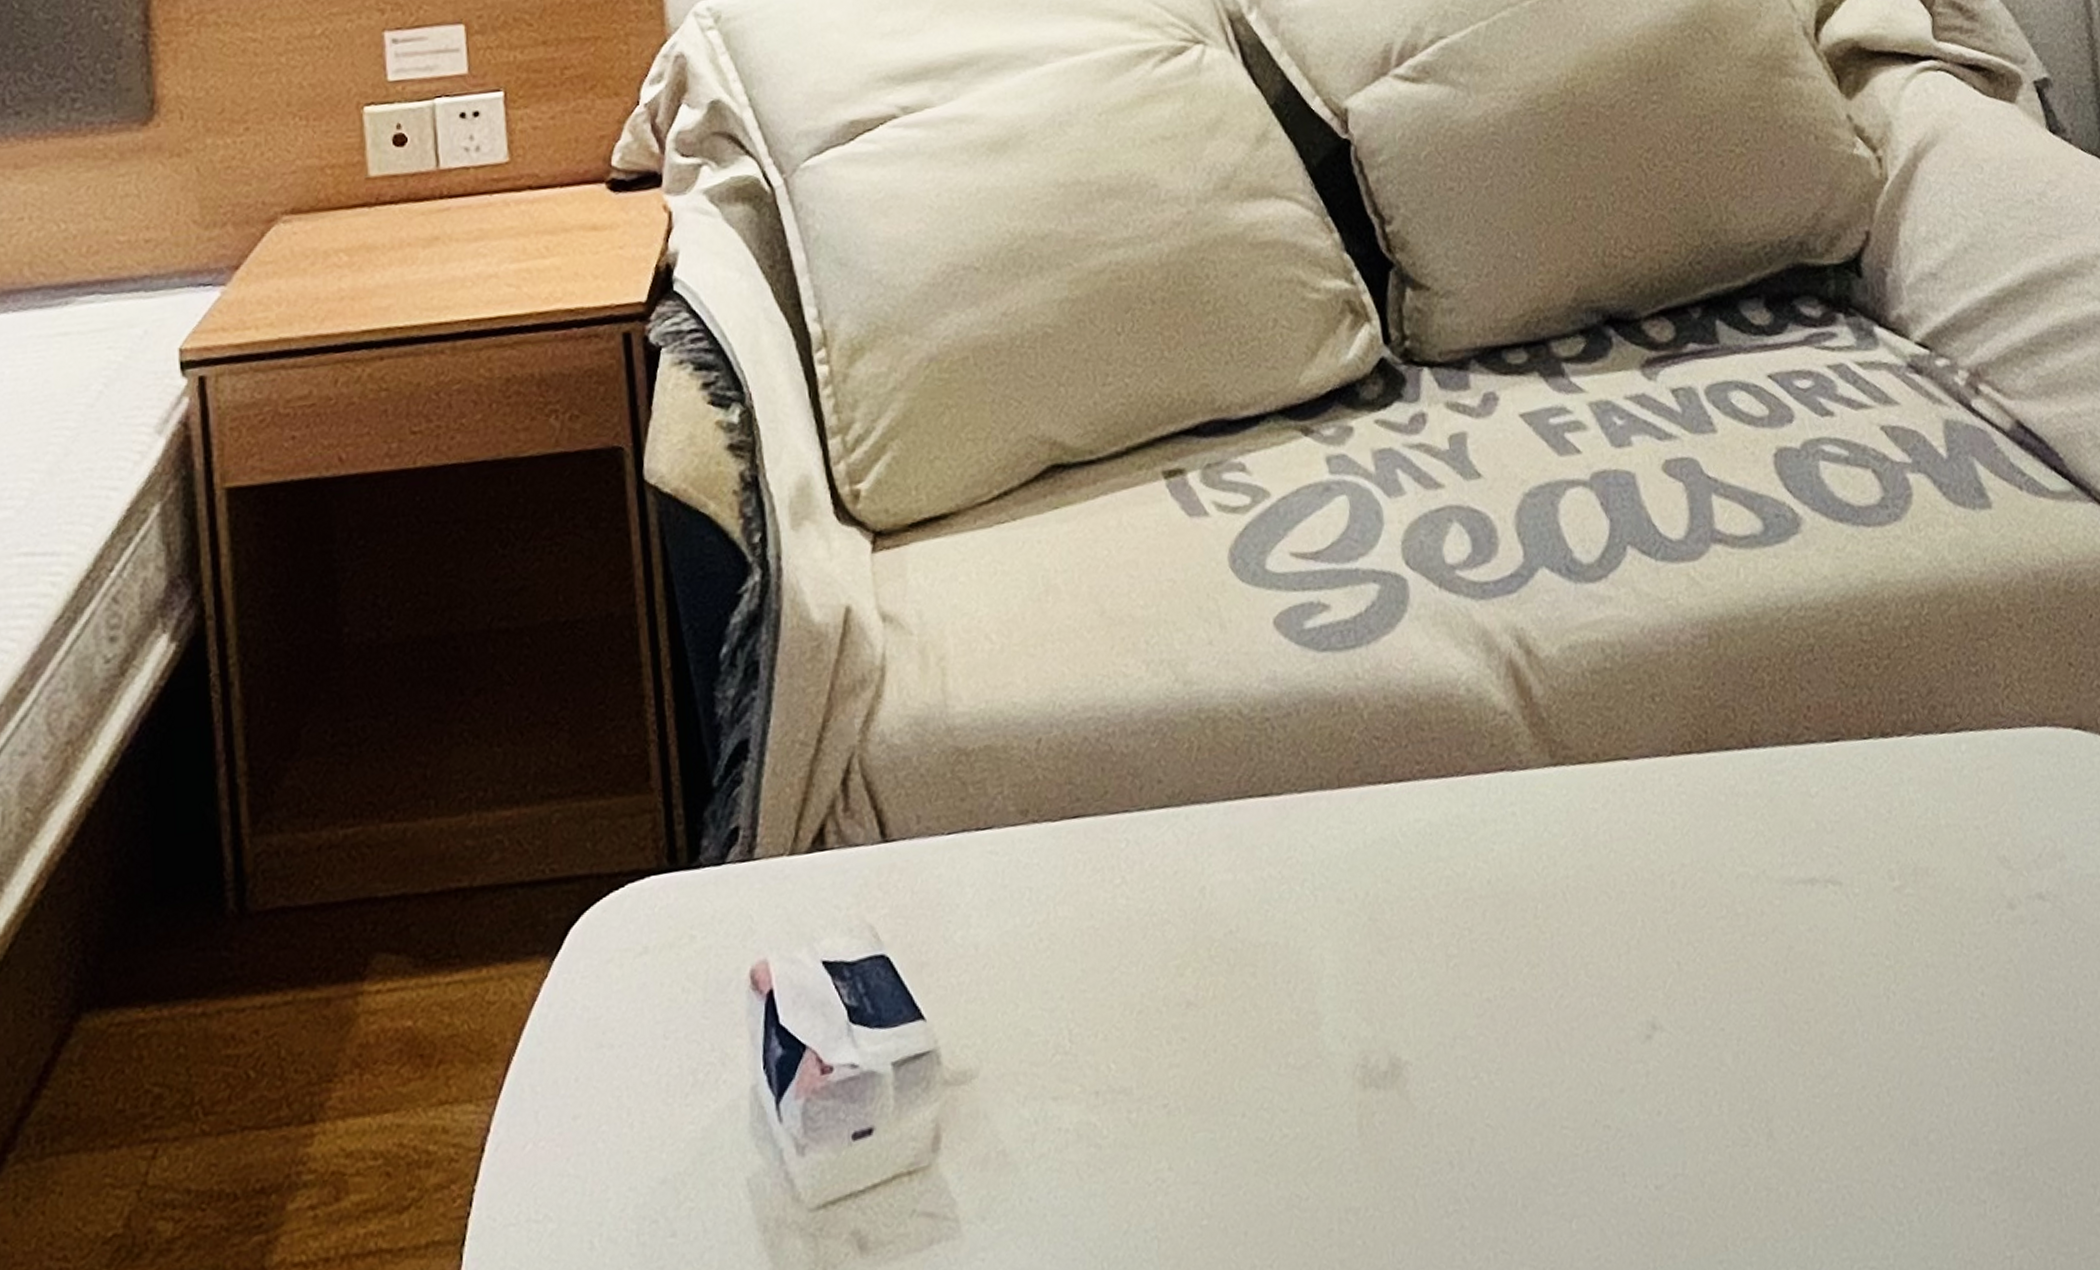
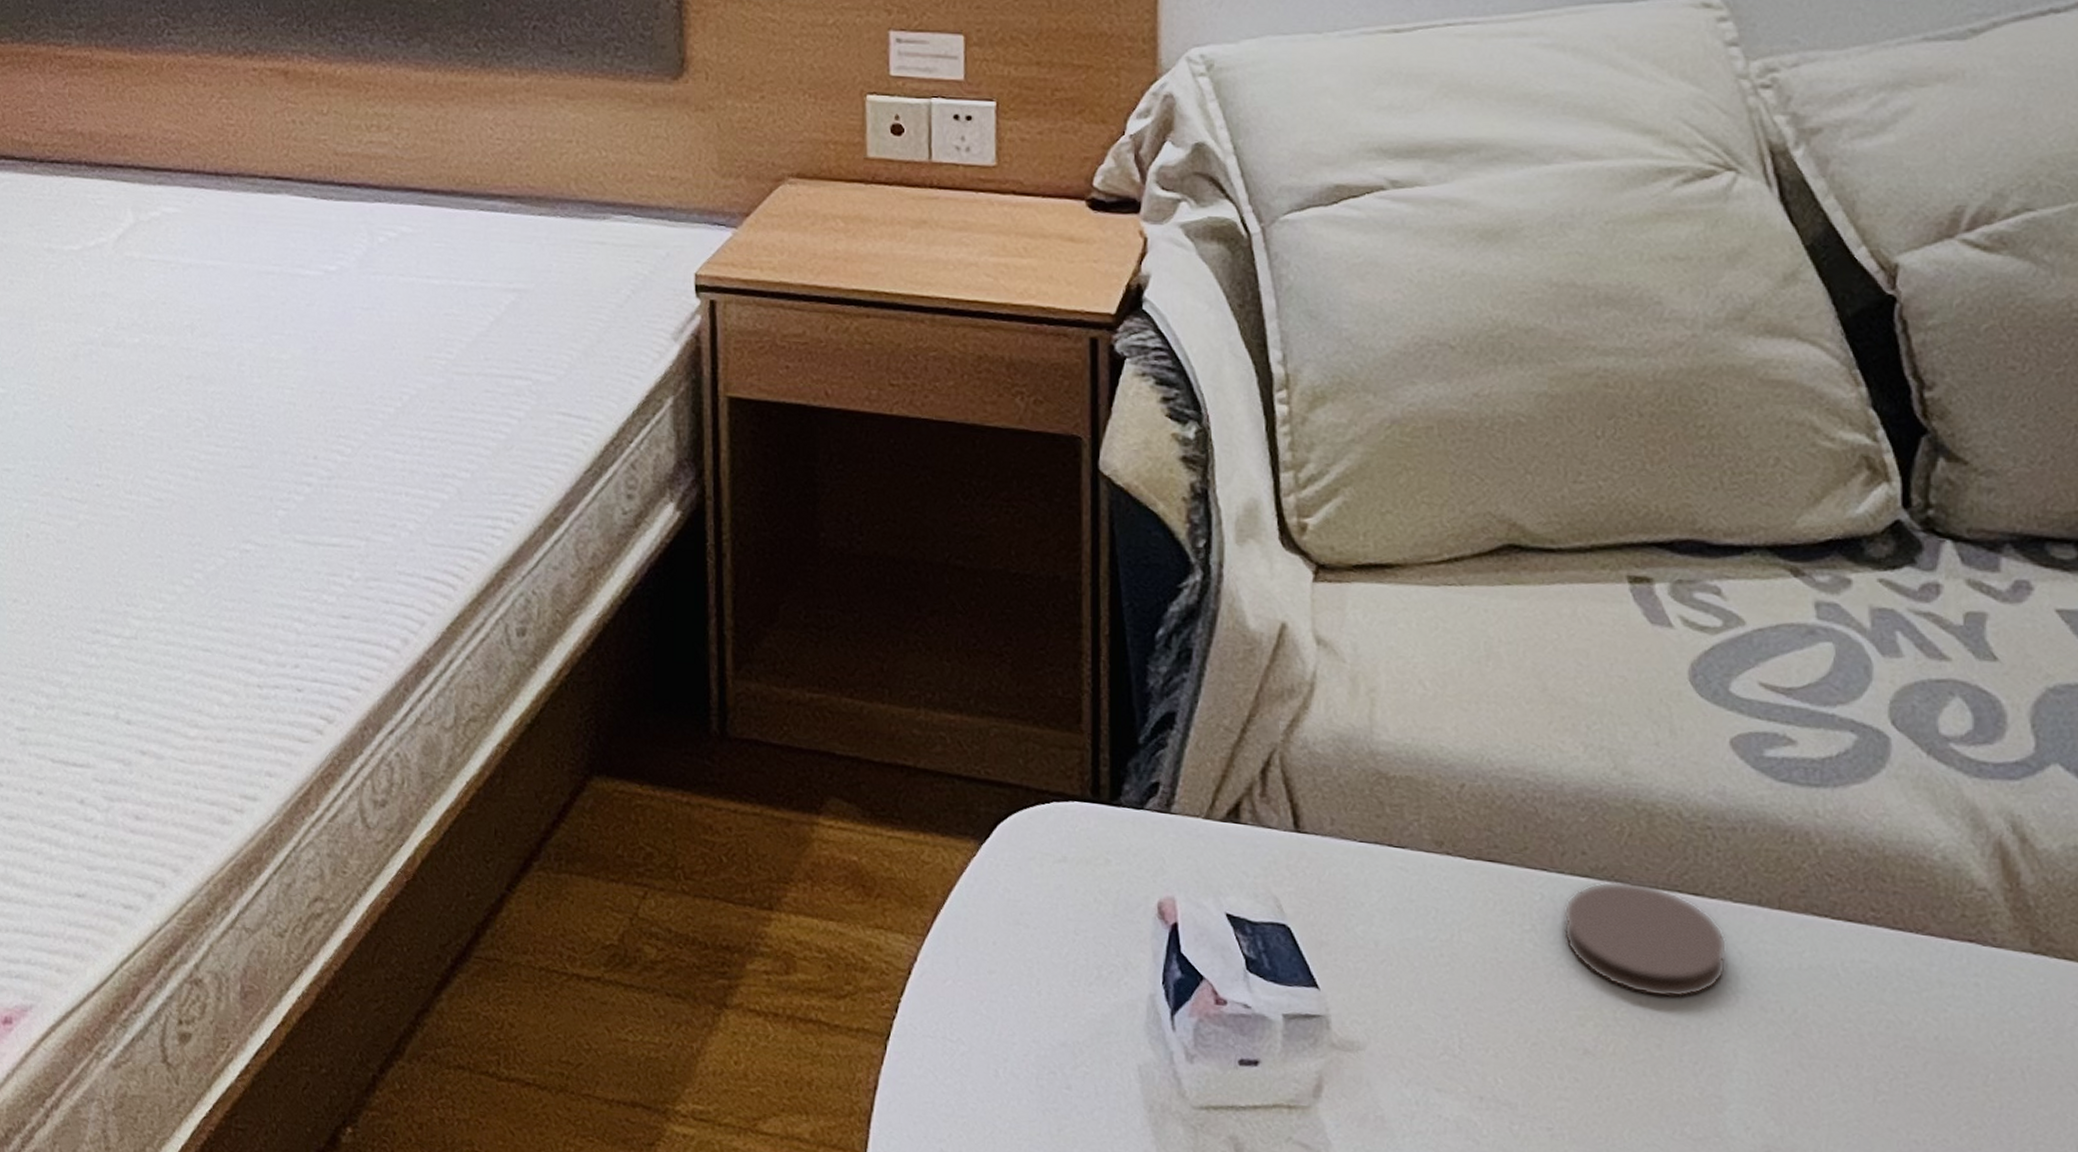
coaster: none [1148,798,1303,922] -> present [1563,881,1728,998]

